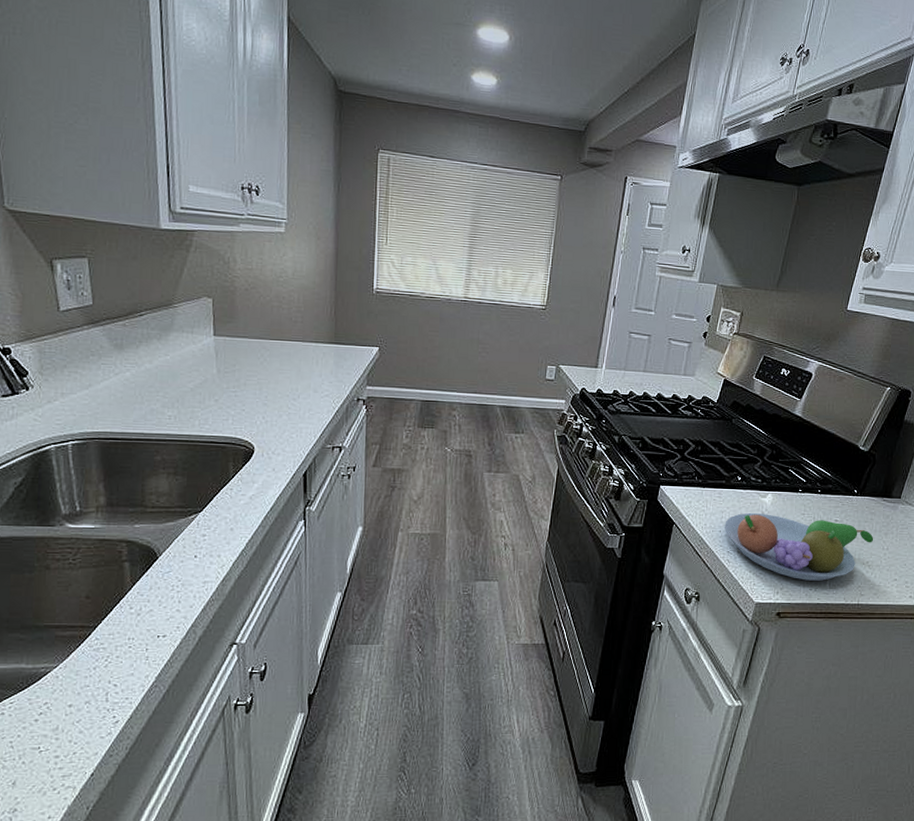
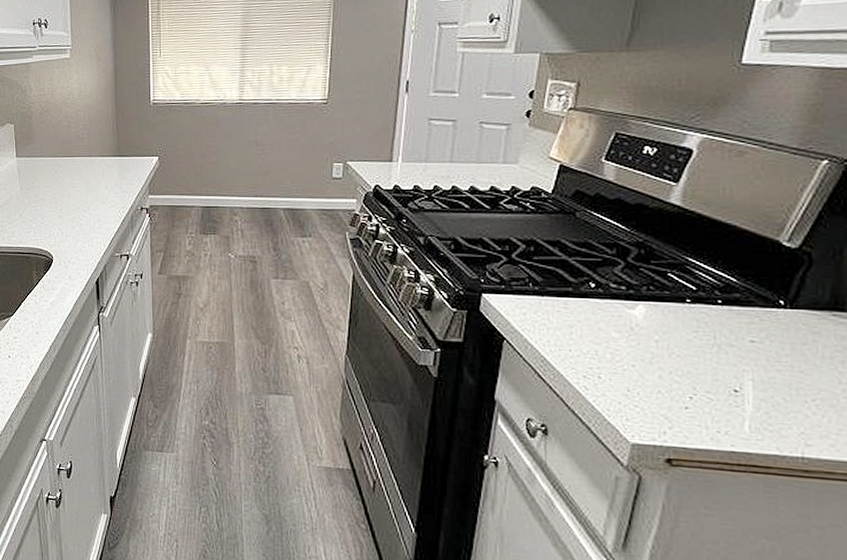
fruit bowl: present [725,513,874,581] -> none [576,328,822,422]

